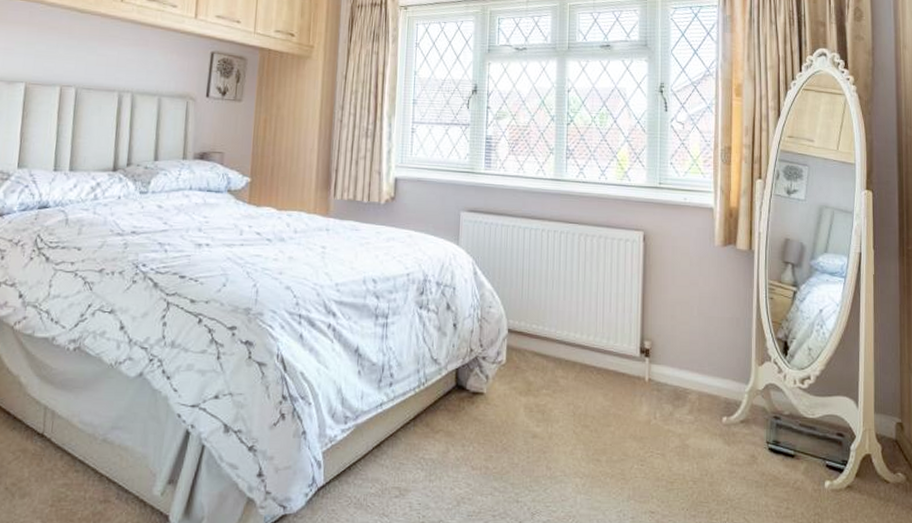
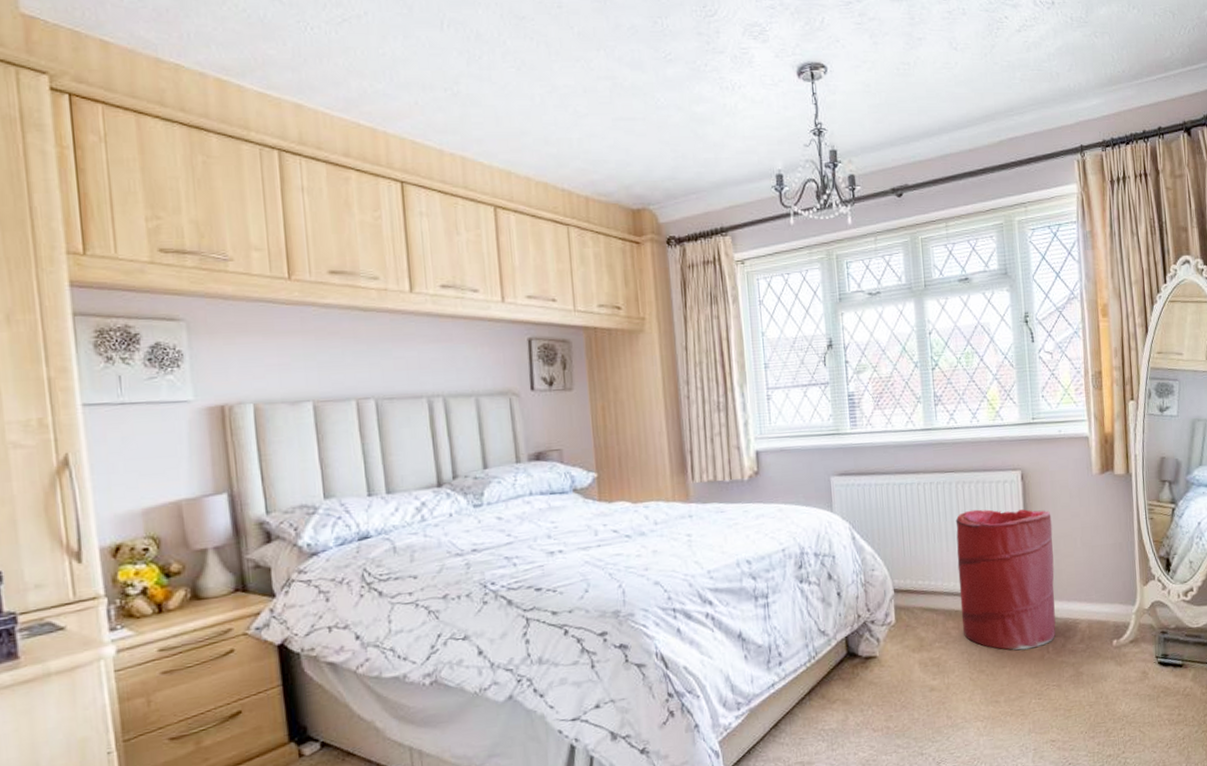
laundry hamper: none [571,263,670,412] -> present [955,509,1056,651]

